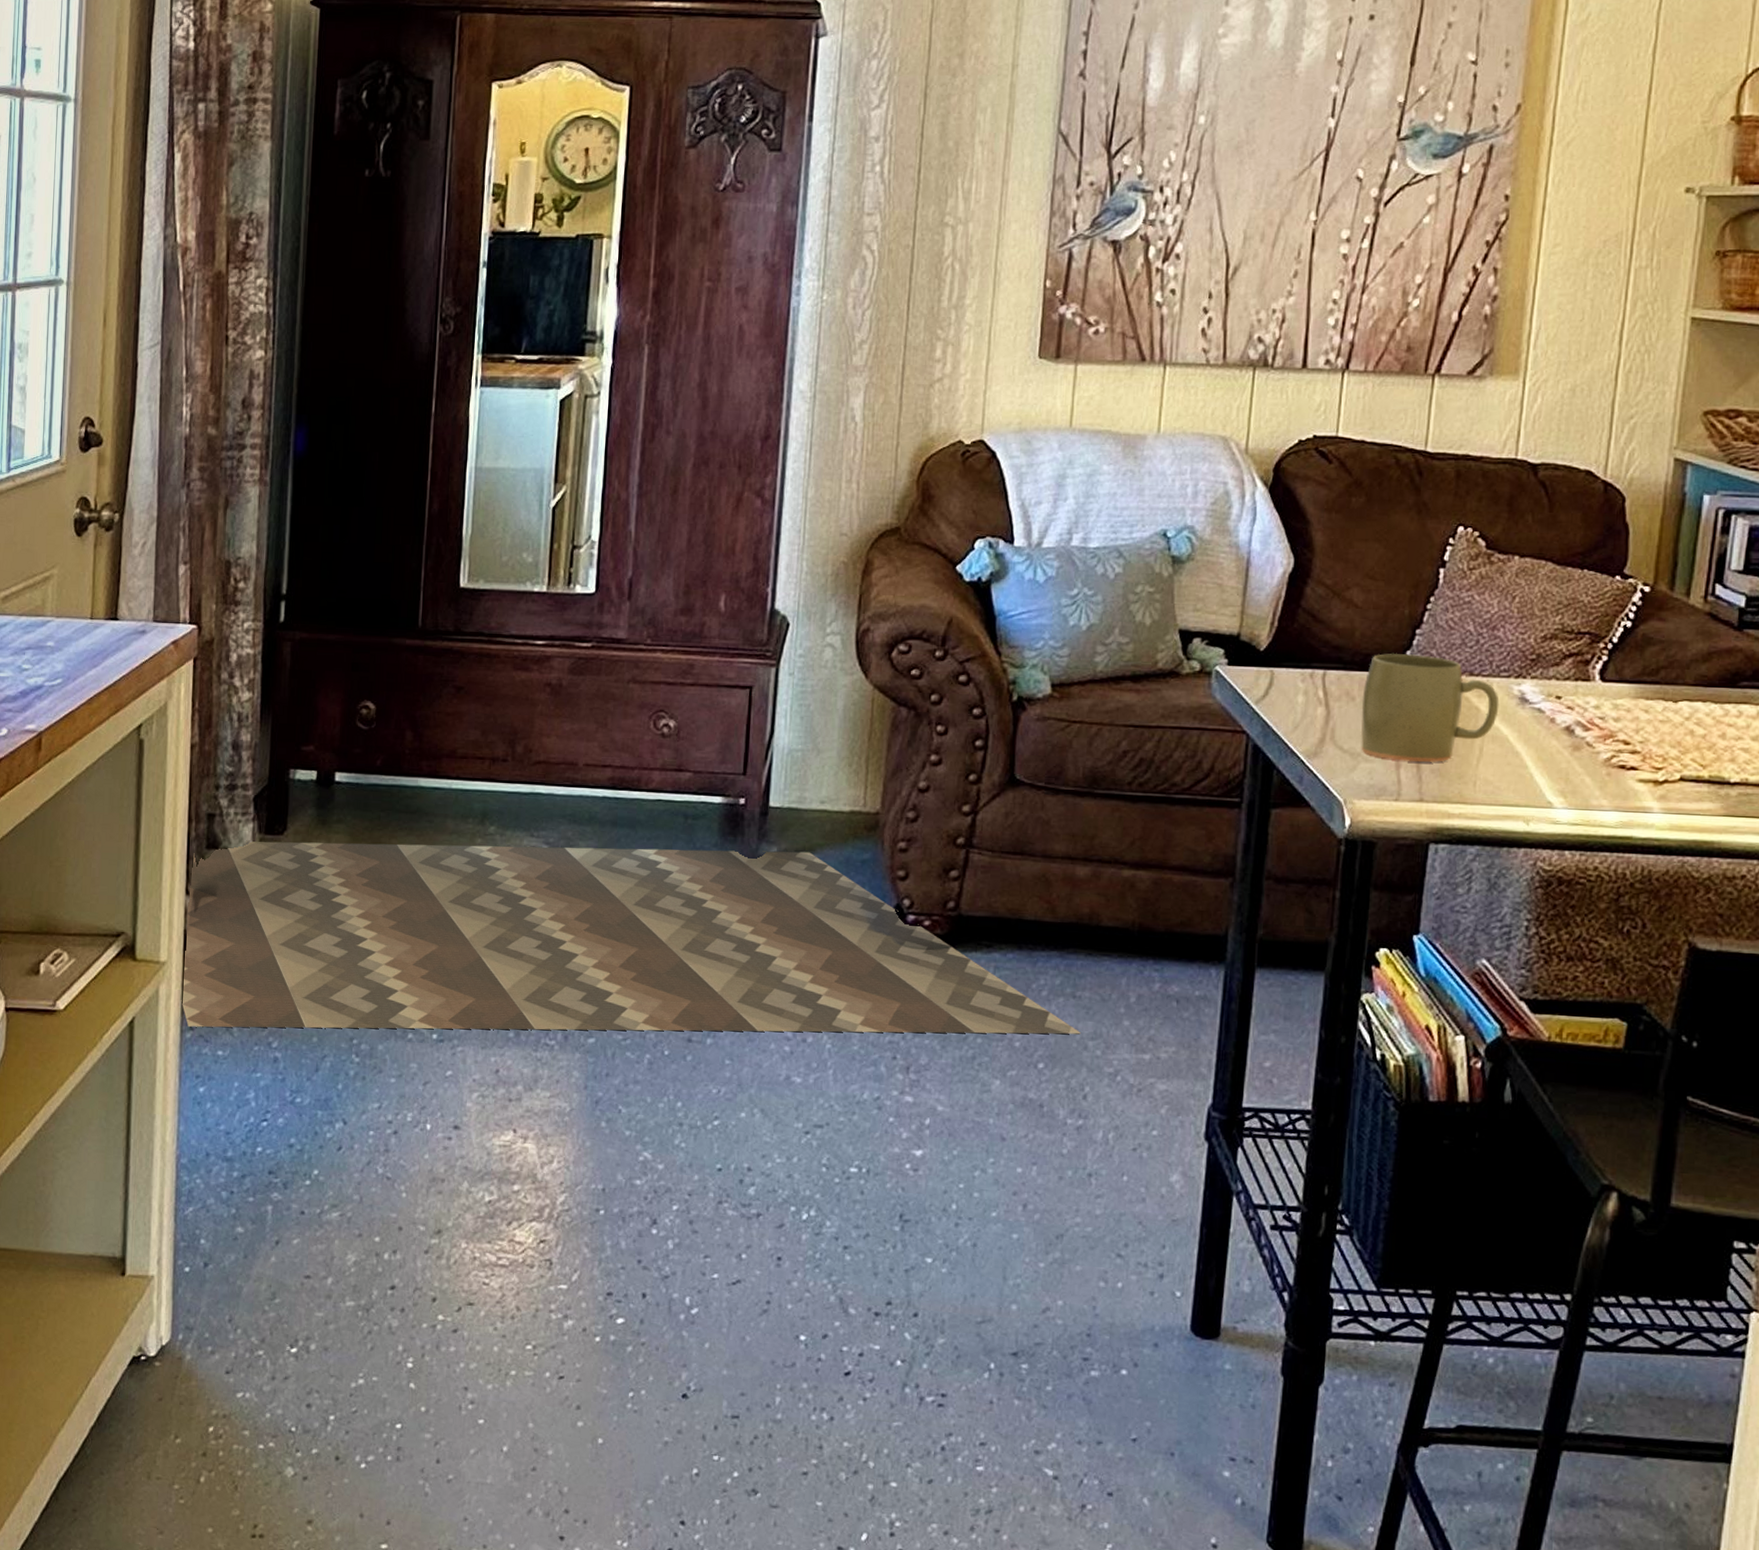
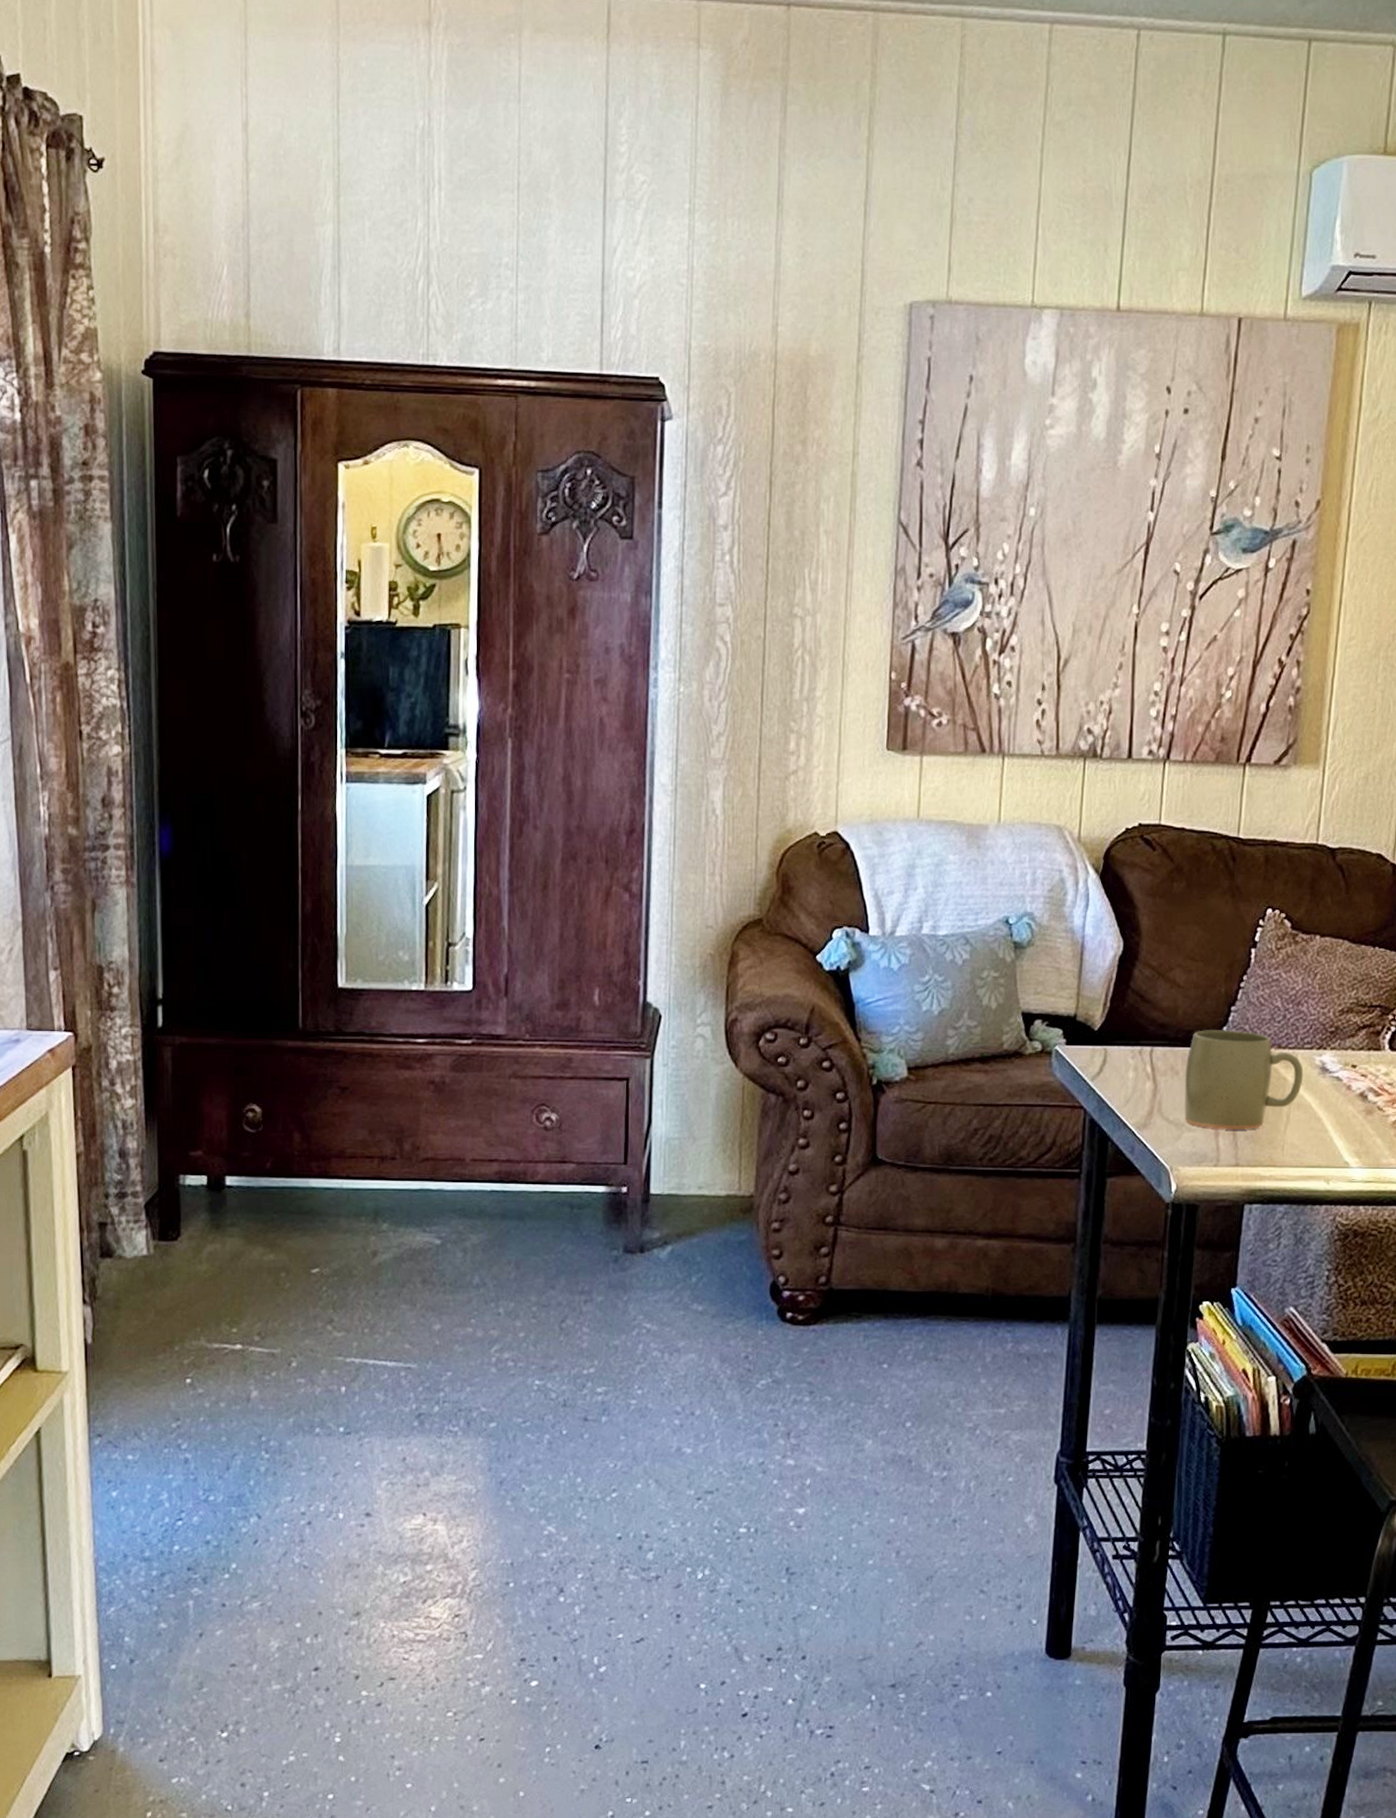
area rug: present [181,841,1081,1035] -> none [86,1236,943,1434]

